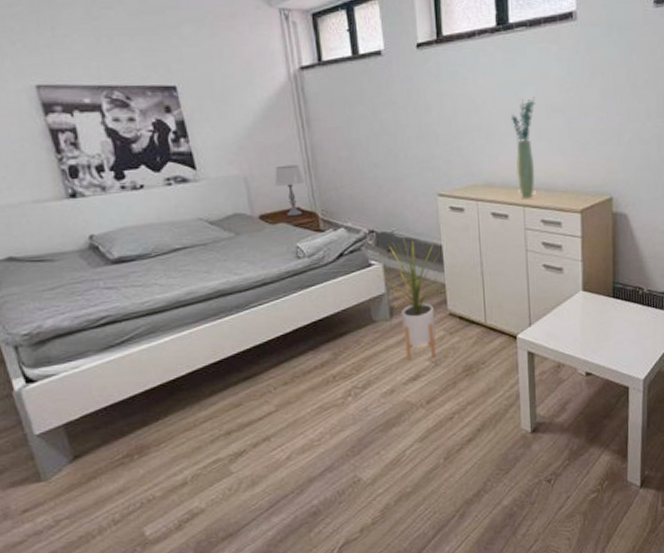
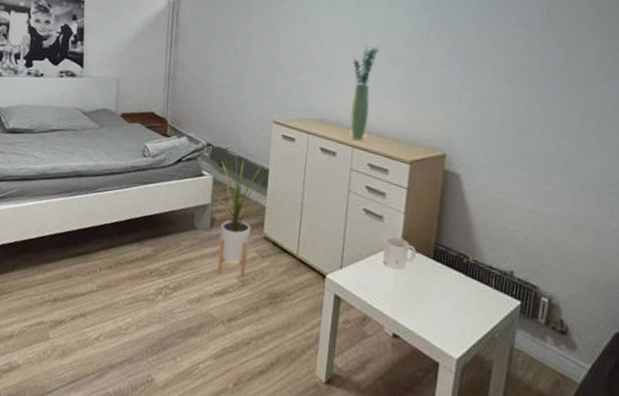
table lamp: present [274,165,304,217] -> none [140,74,163,120]
mug: none [566,284,598,315] -> present [382,235,417,270]

